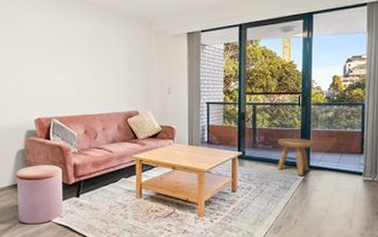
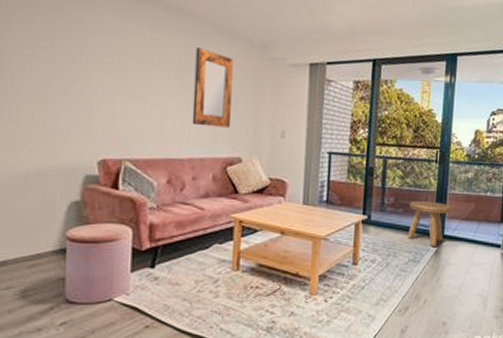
home mirror: none [99,29,129,89] -> present [192,47,233,128]

